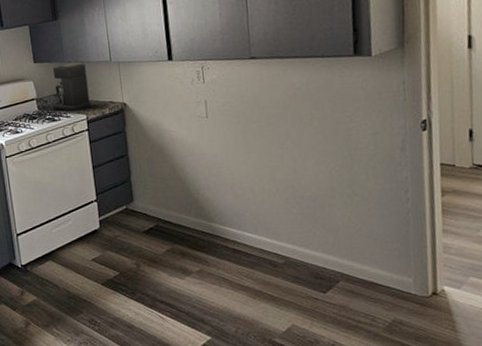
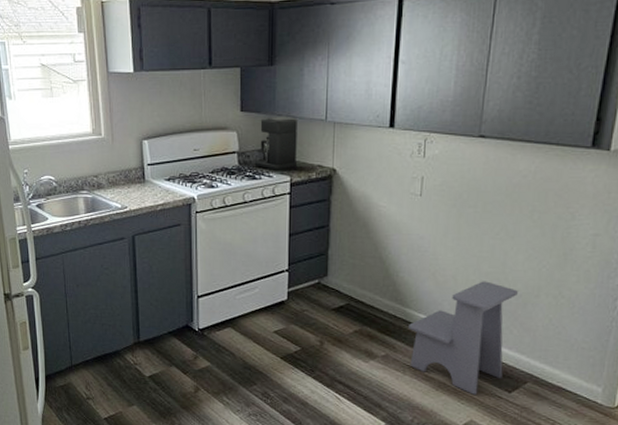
step stool: none [217,188,315,299] -> present [409,281,518,395]

